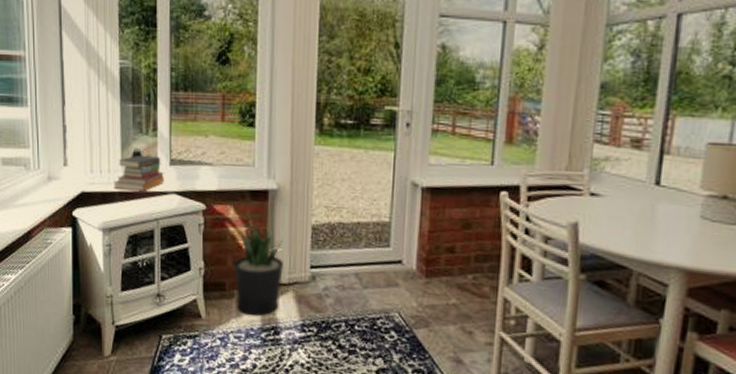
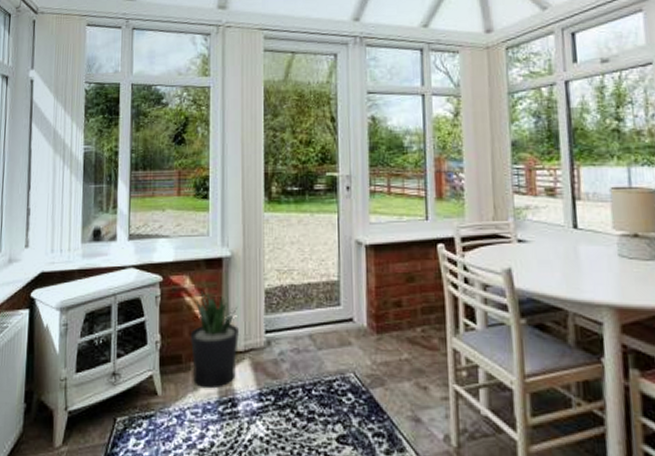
books: present [113,154,164,192] -> none [73,232,122,268]

